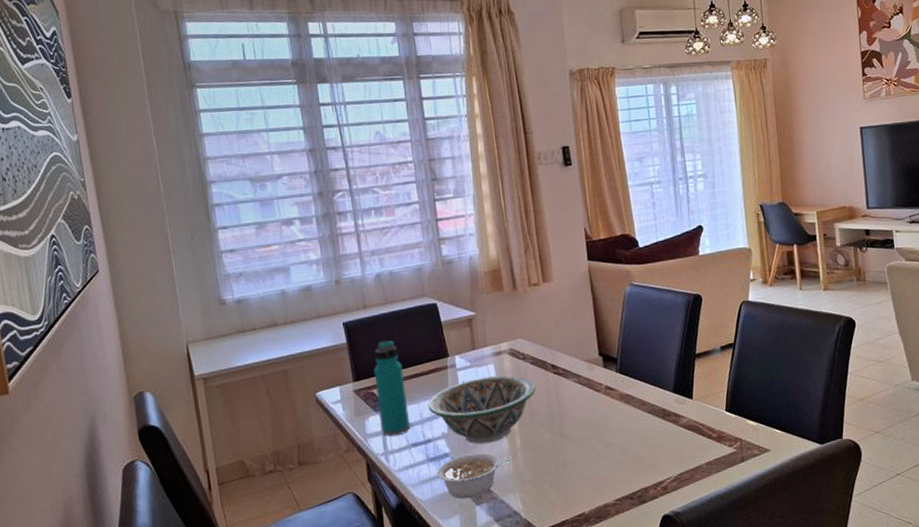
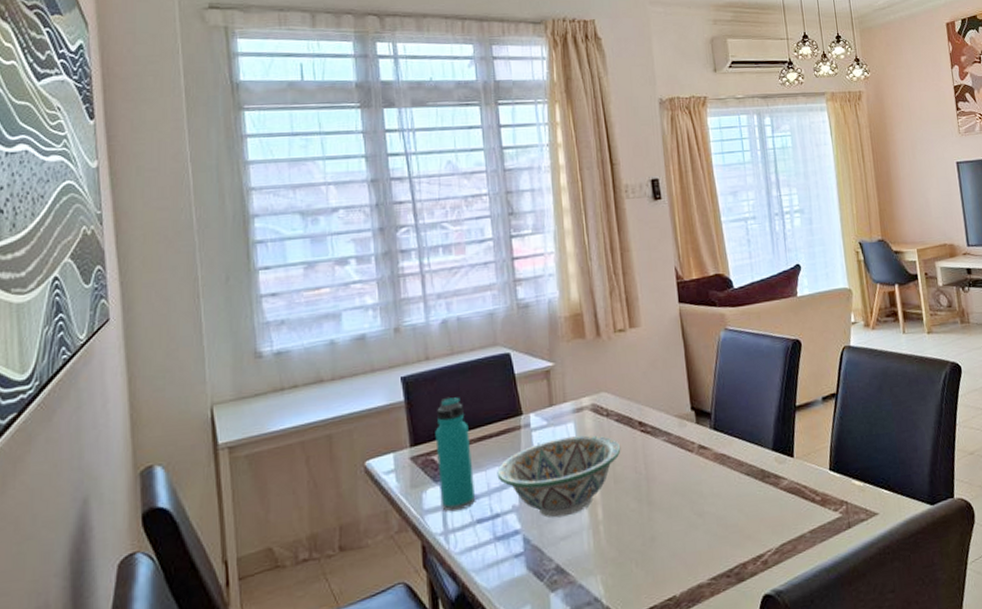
legume: present [437,453,511,499] -> none [505,528,592,585]

